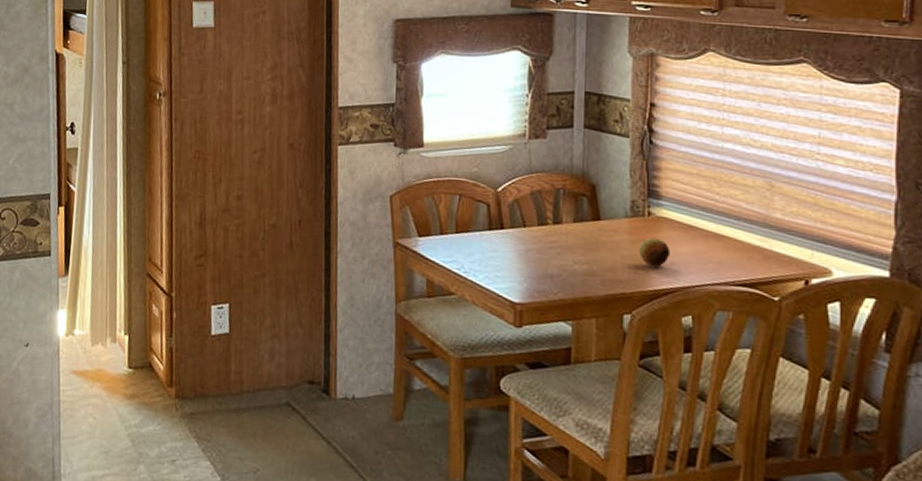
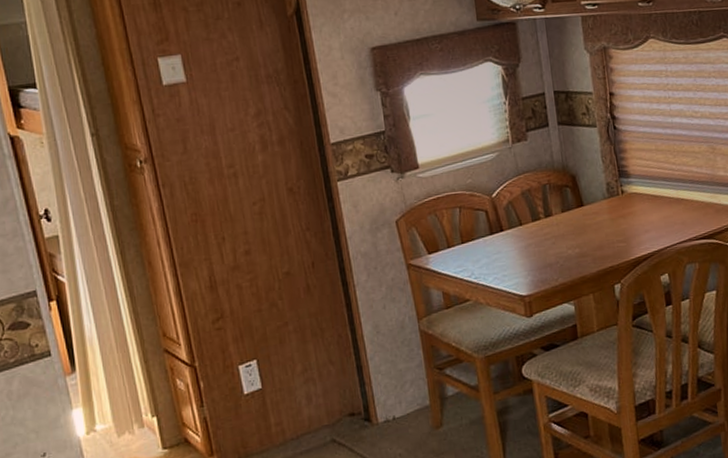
fruit: present [639,238,671,267] -> none [618,212,644,238]

